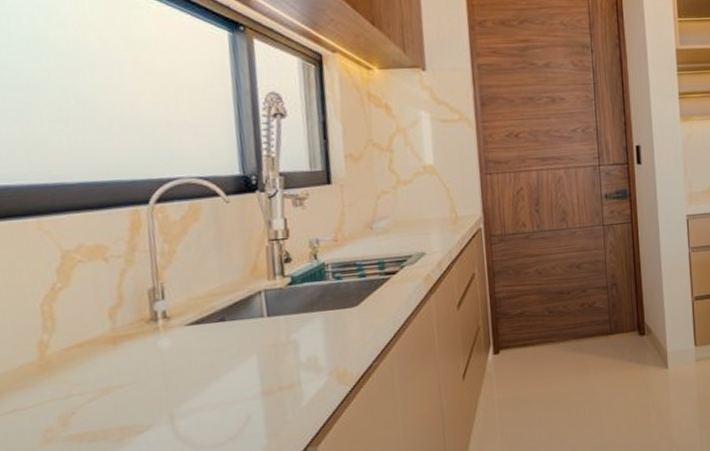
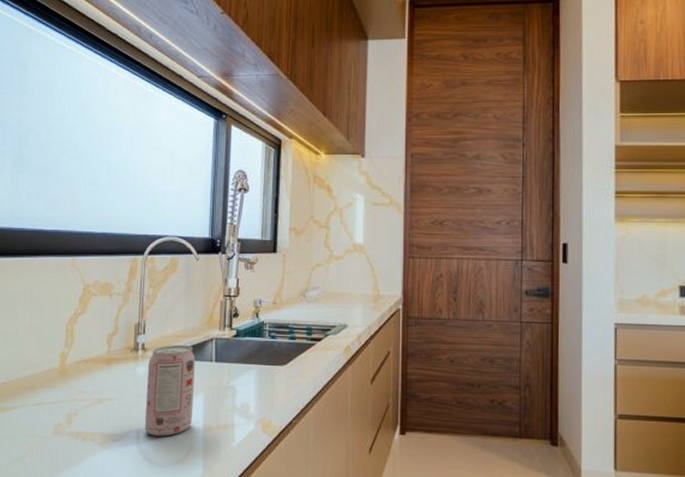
beverage can: none [174,304,246,416] -> present [144,345,195,437]

